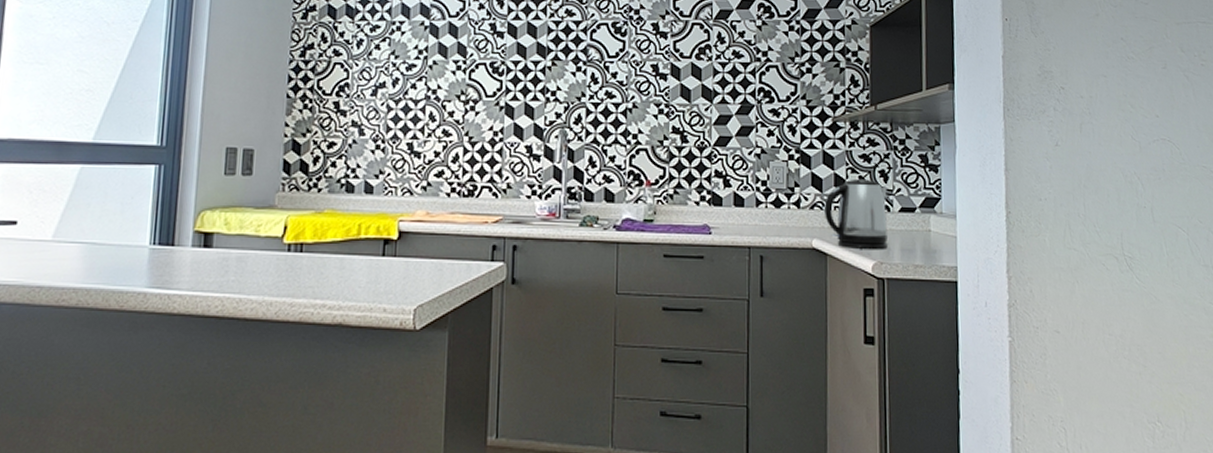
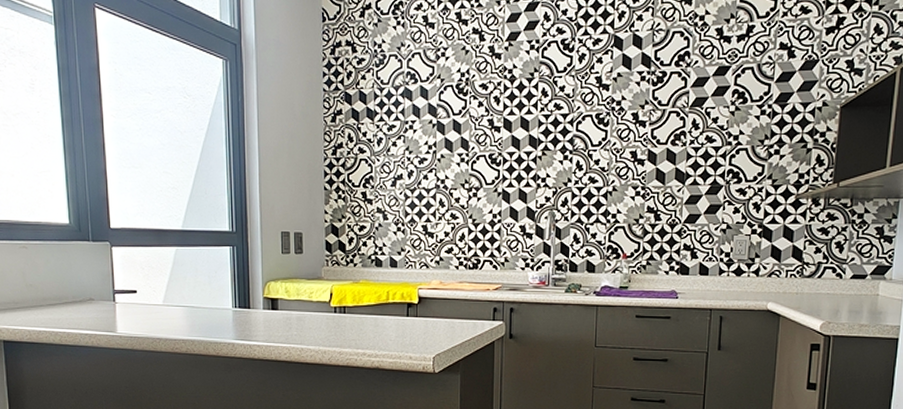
kettle: present [824,178,888,251] -> none [781,249,841,312]

